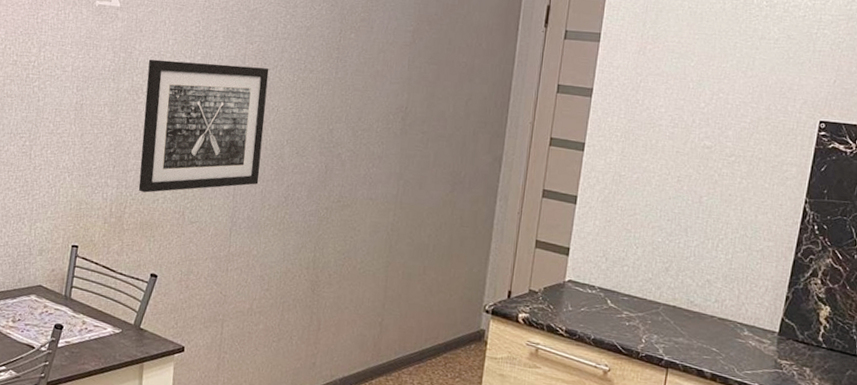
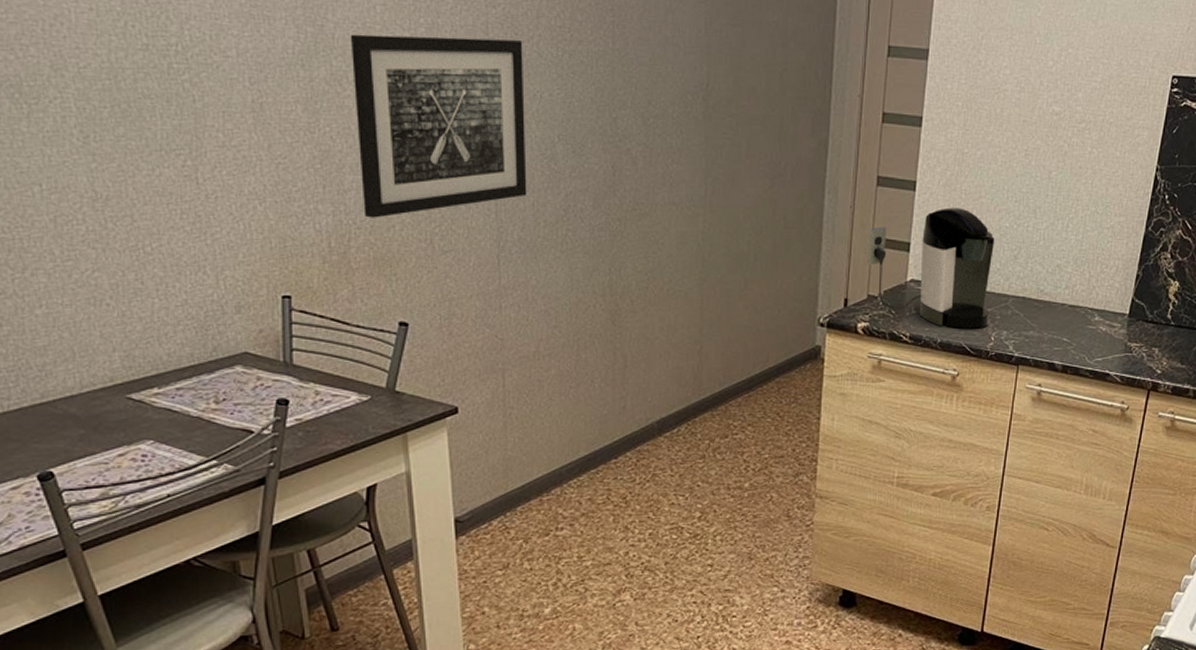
coffee maker: none [530,220,648,330] -> present [868,207,995,329]

